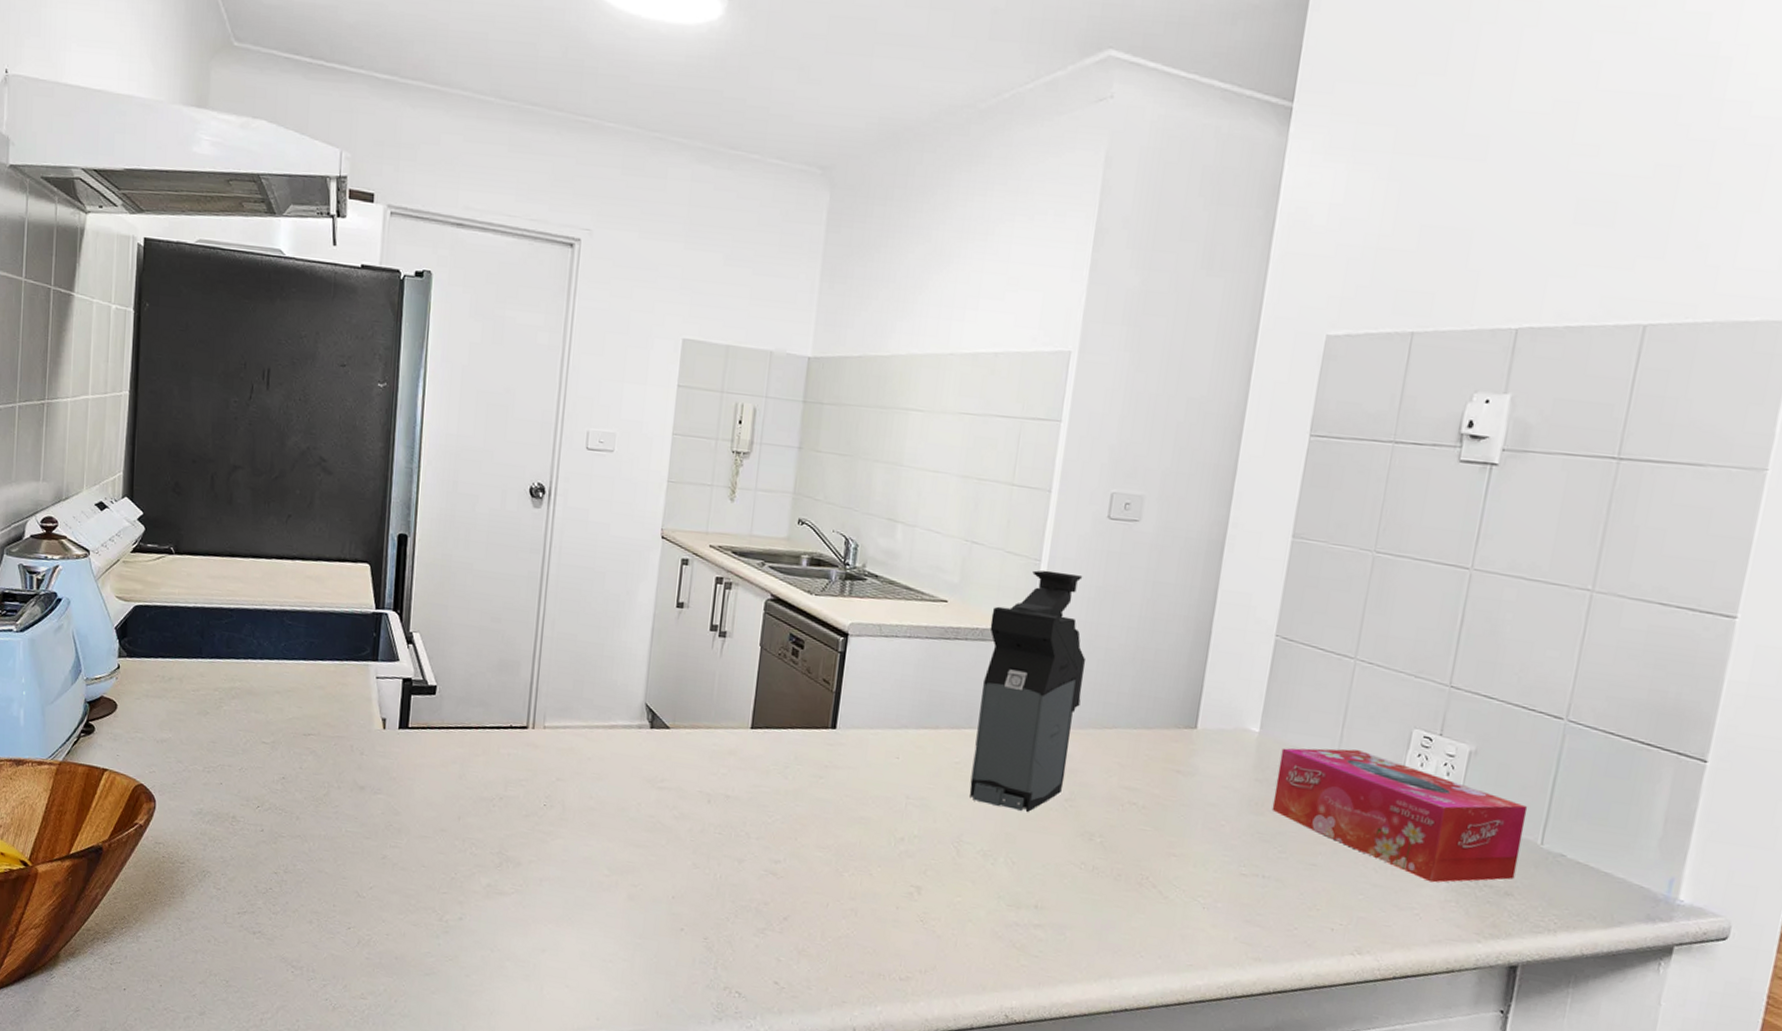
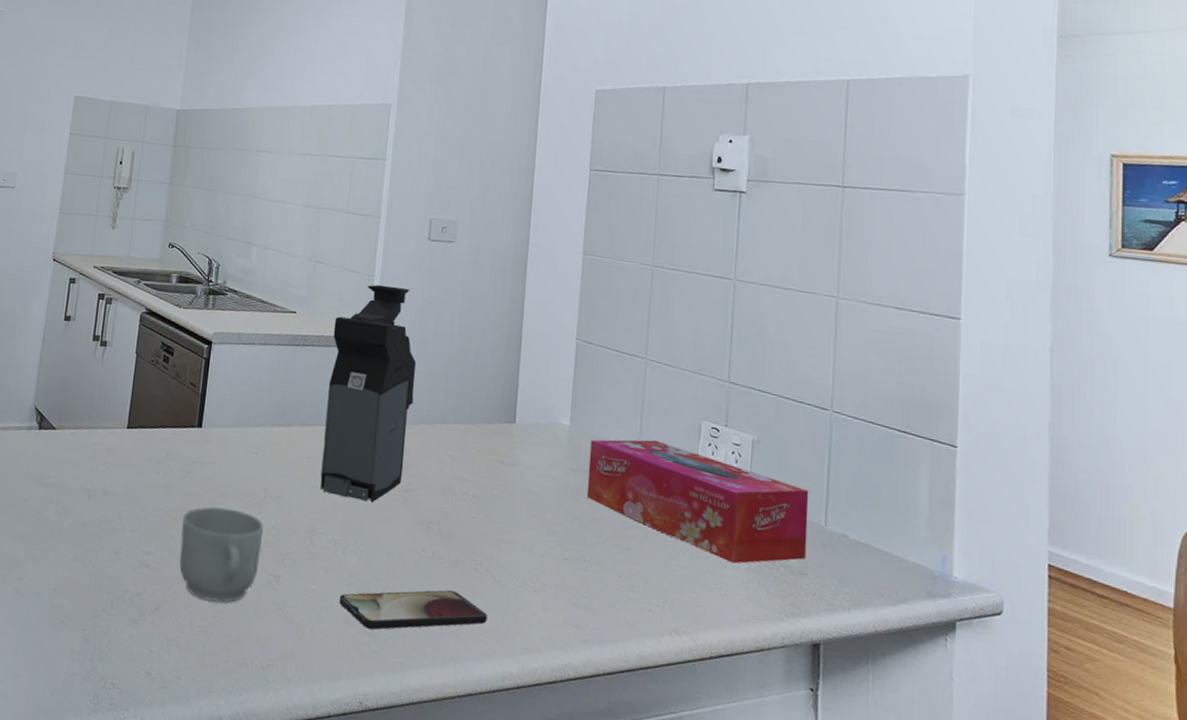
mug: none [810,814,905,914] -> present [179,507,264,603]
smartphone: none [986,904,1151,944] -> present [339,590,487,630]

